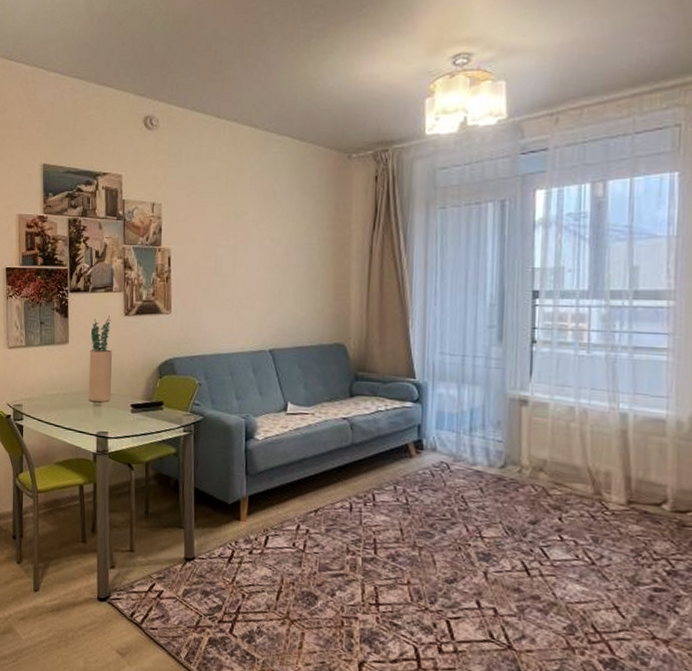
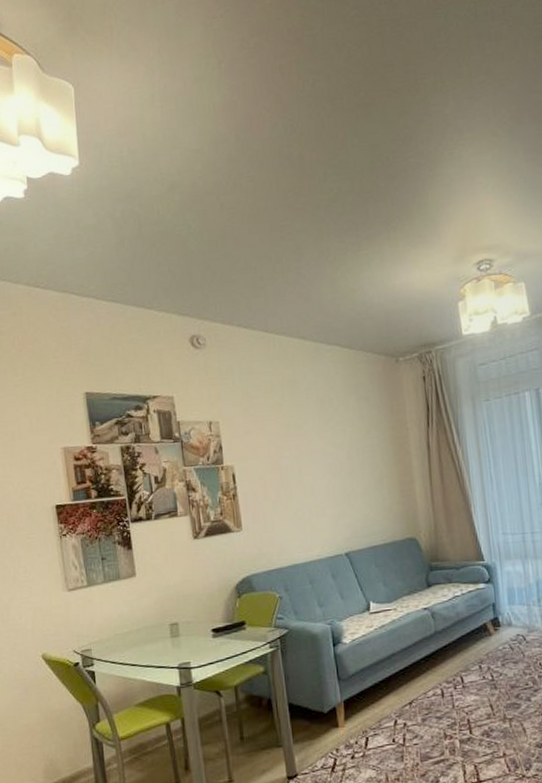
vase: present [88,314,112,403] -> none [159,540,189,634]

